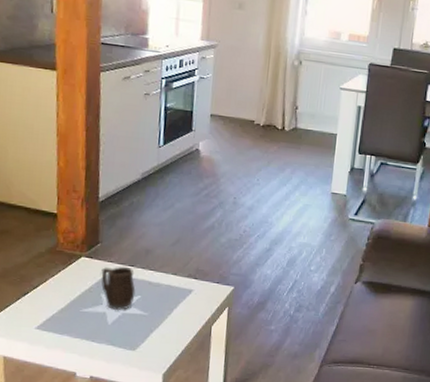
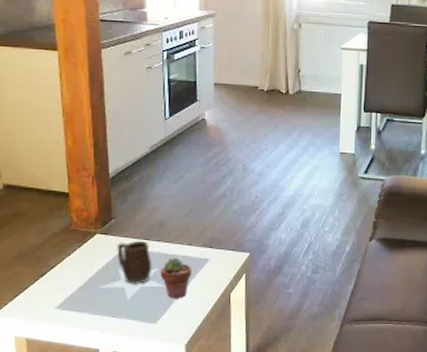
potted succulent: none [143,285,175,328] -> present [160,257,192,299]

